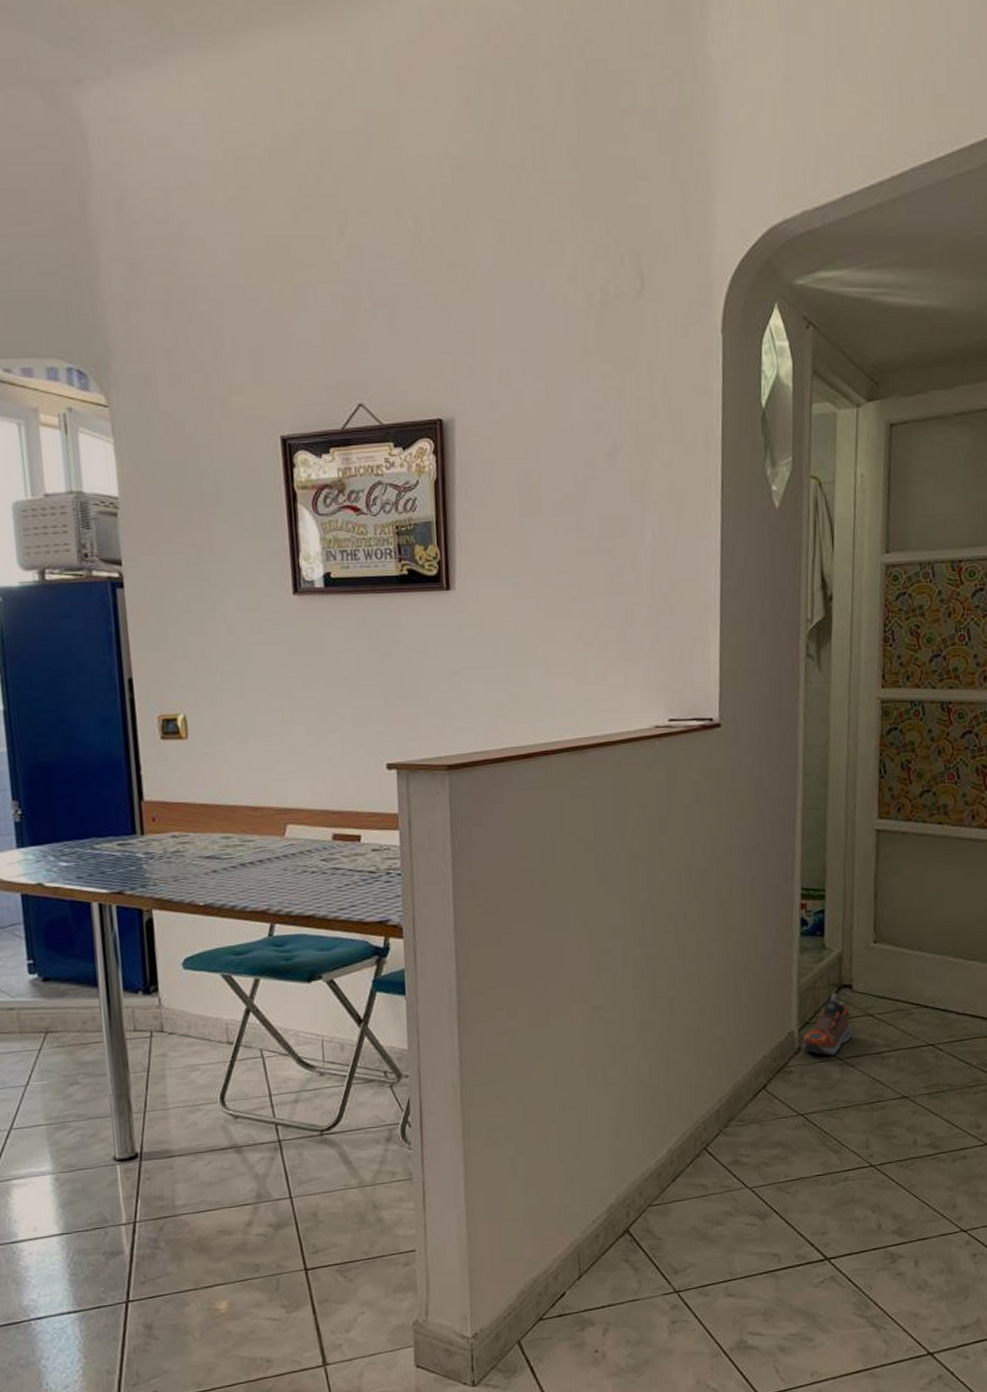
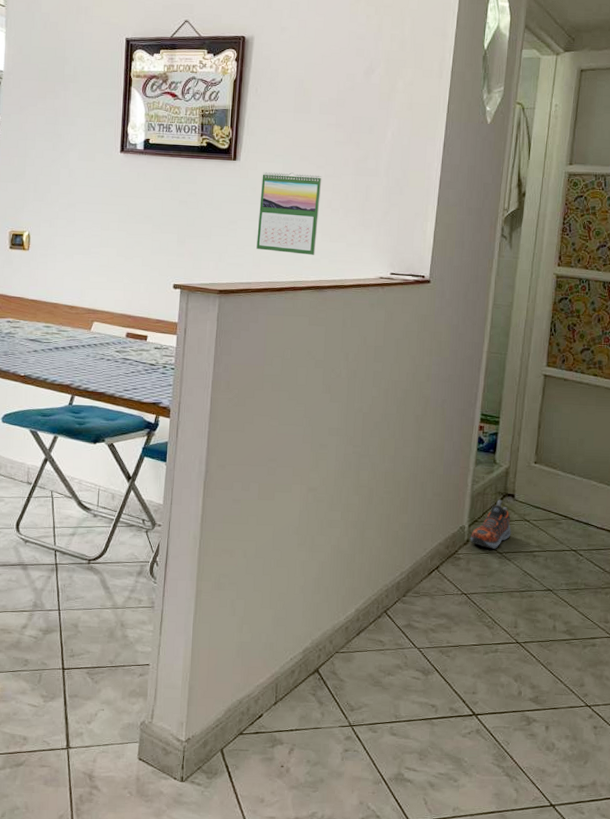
calendar: none [487,599,568,707] -> present [256,172,322,255]

